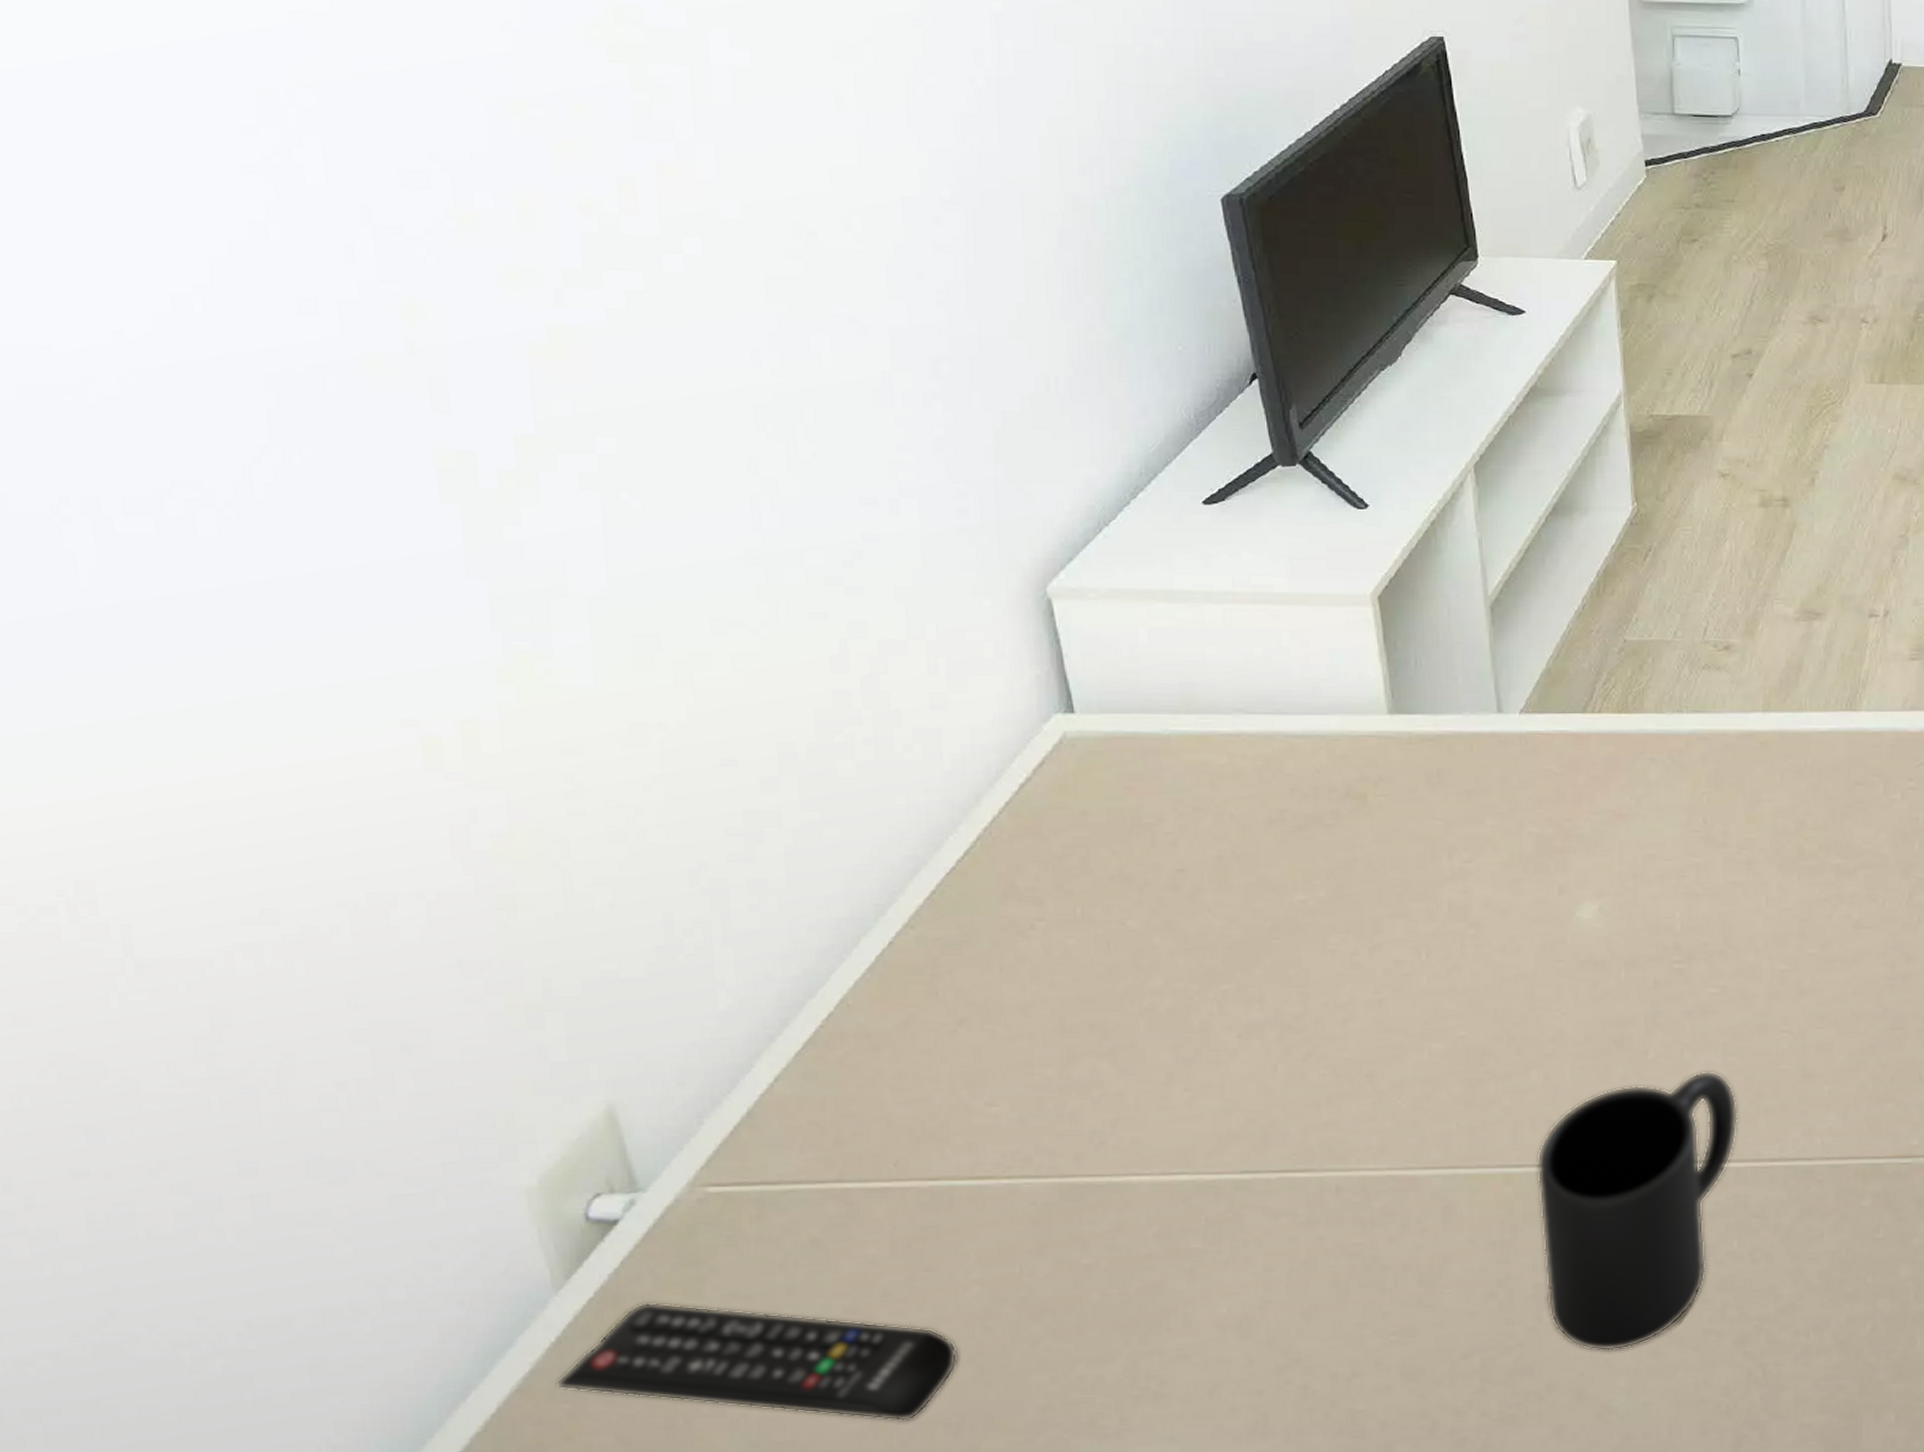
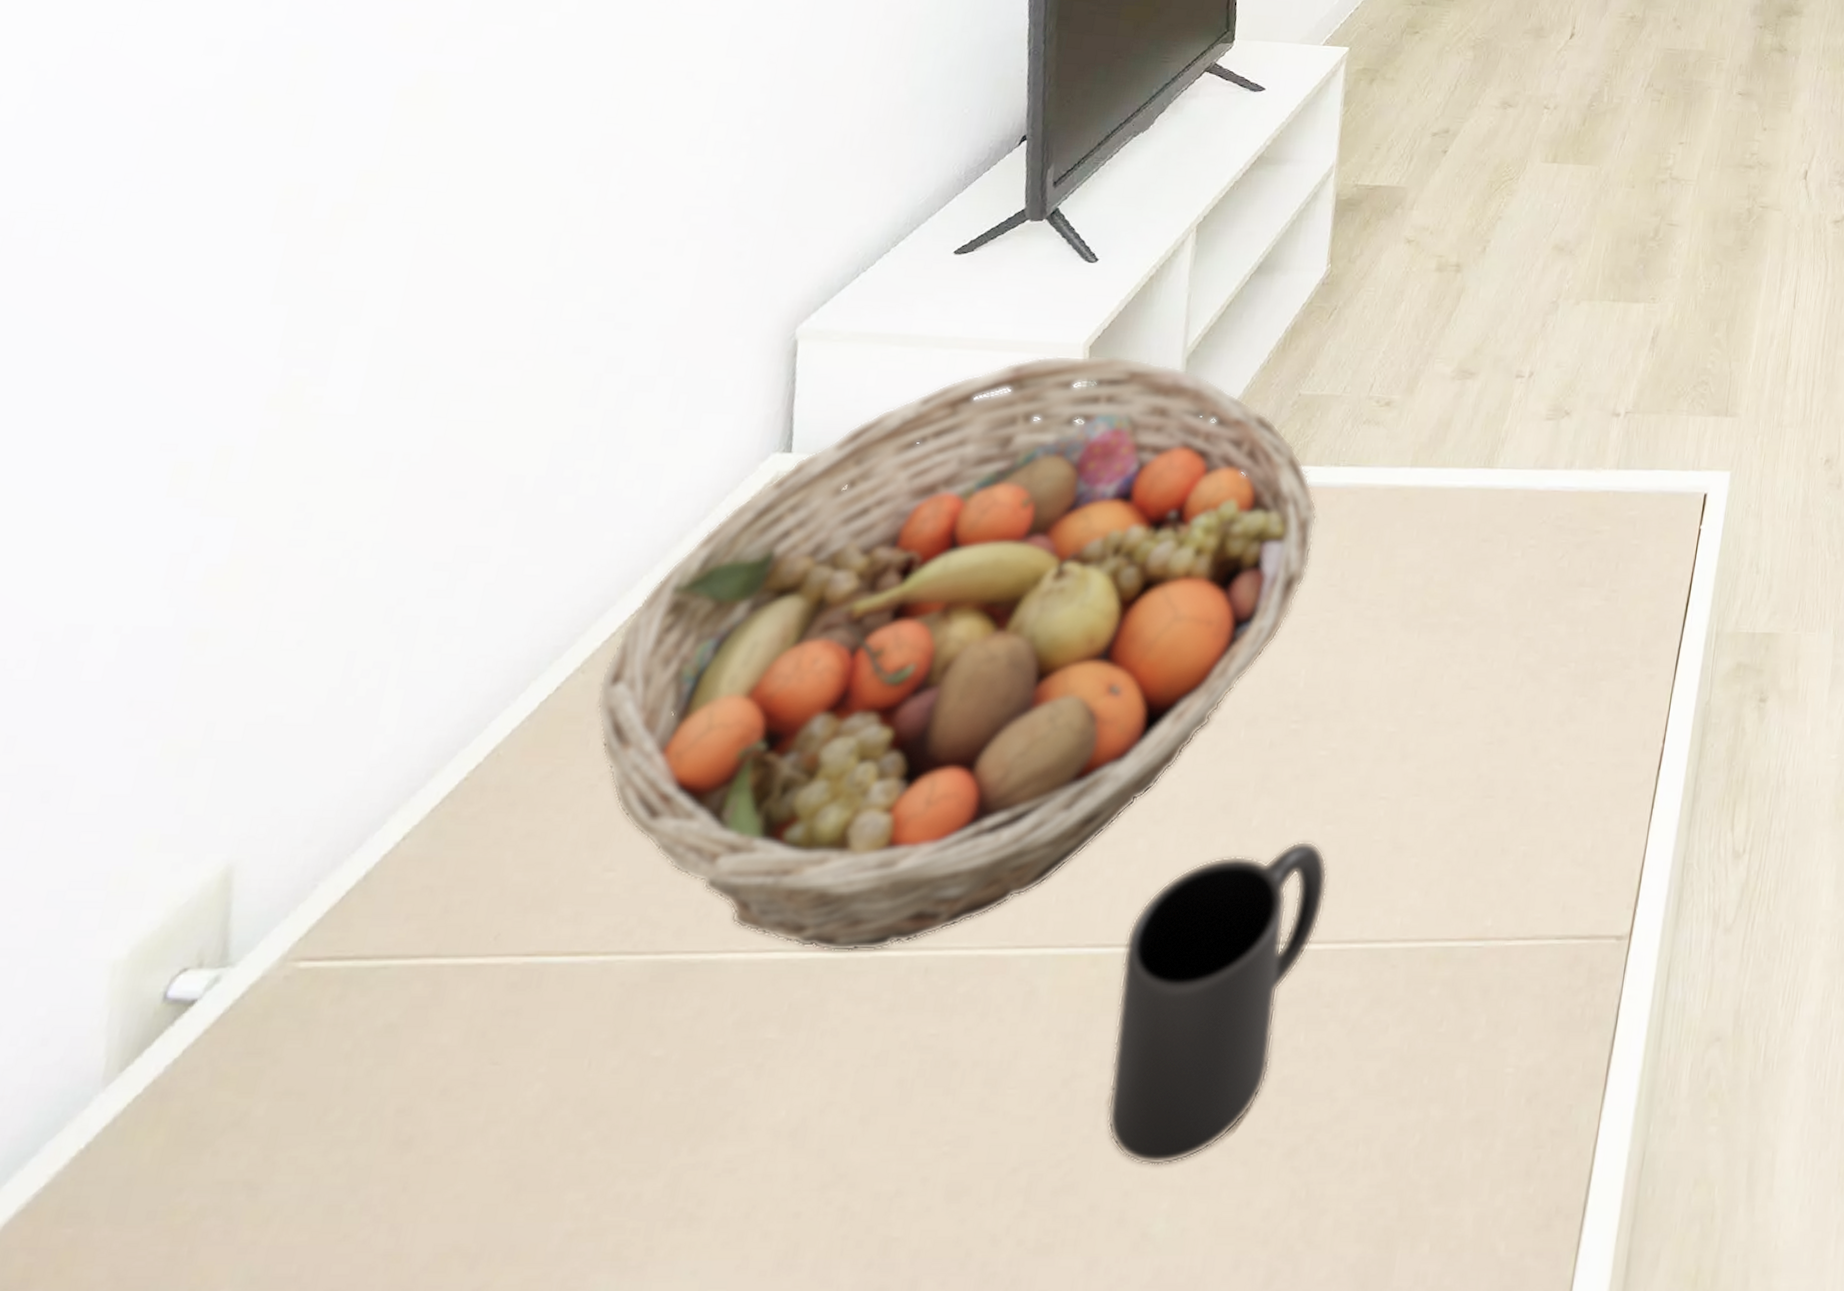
remote control: present [555,1302,958,1422] -> none [67,1100,501,1251]
fruit basket: none [932,605,1667,1174] -> present [596,354,1317,952]

